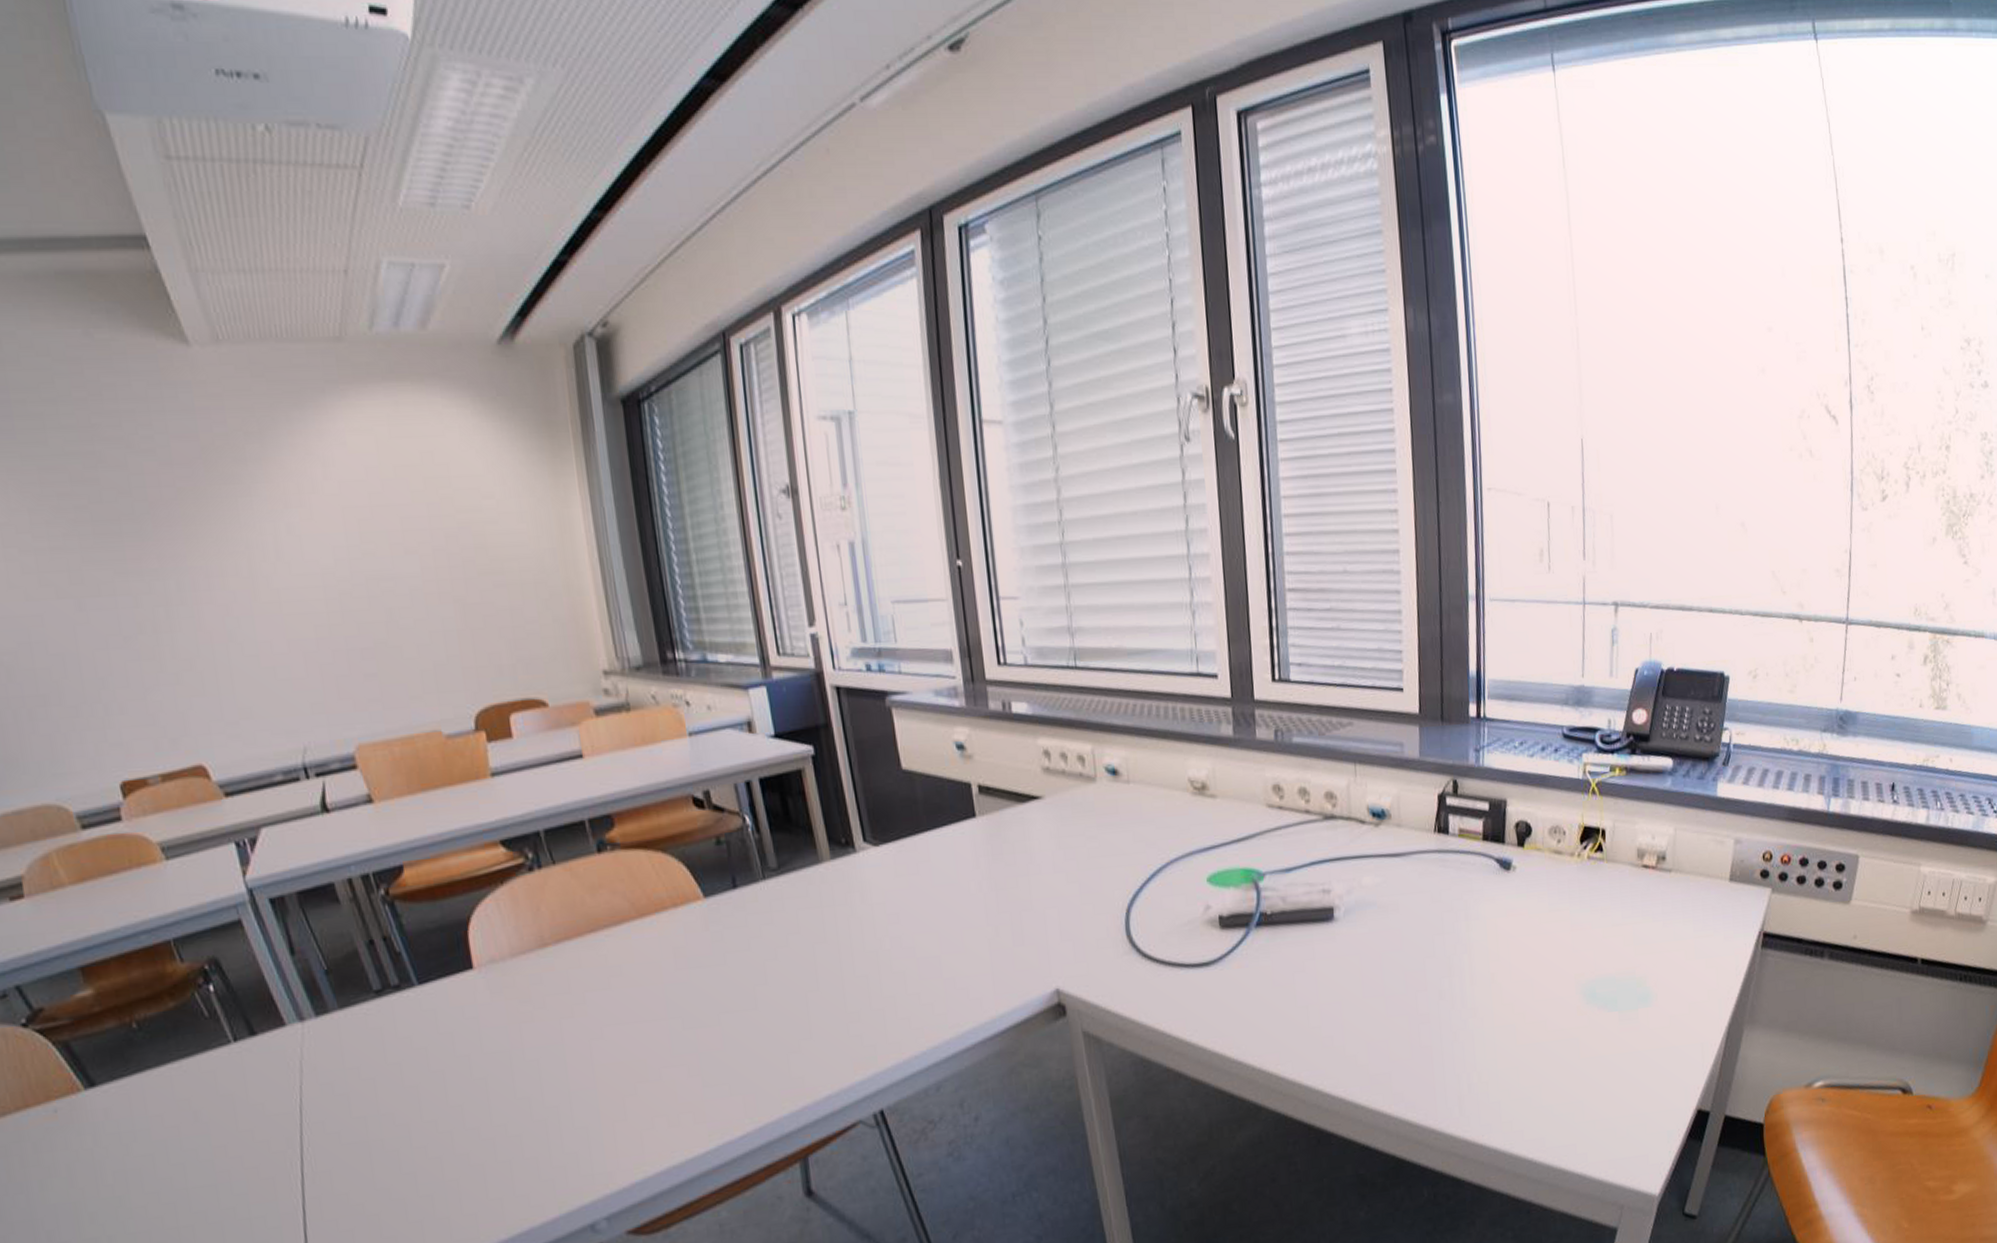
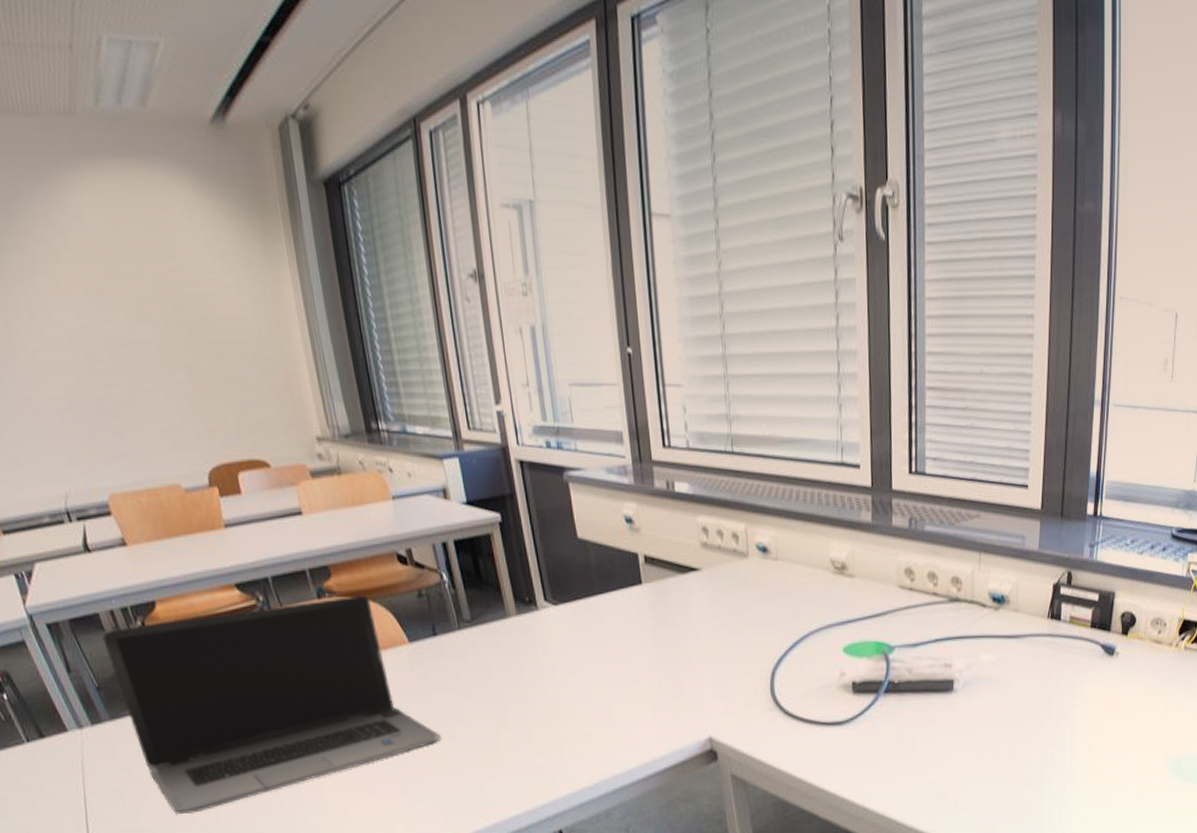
laptop computer: none [336,845,740,1121] -> present [102,595,441,815]

